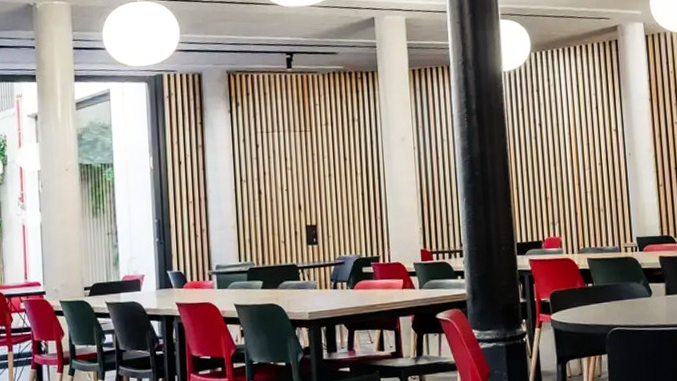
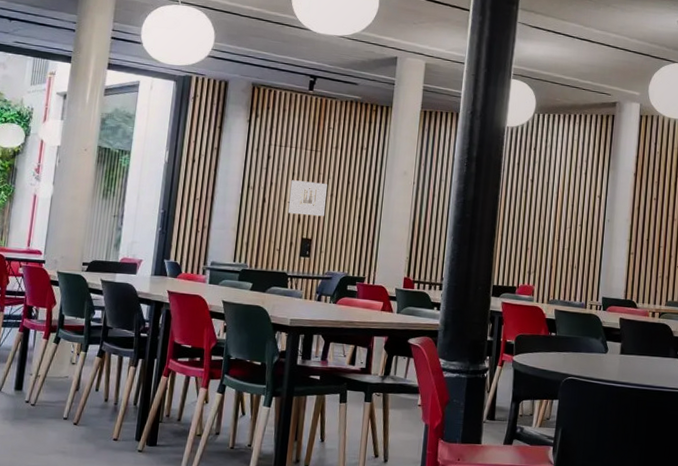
wall art: none [284,163,326,202] -> present [287,180,327,217]

